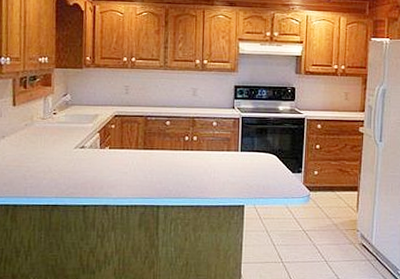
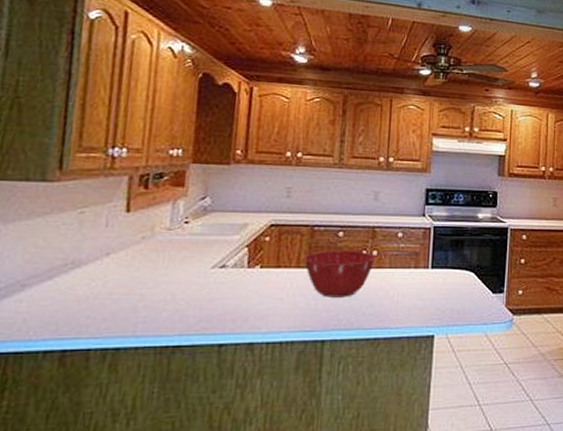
mixing bowl: none [140,136,196,173] -> present [303,250,376,297]

